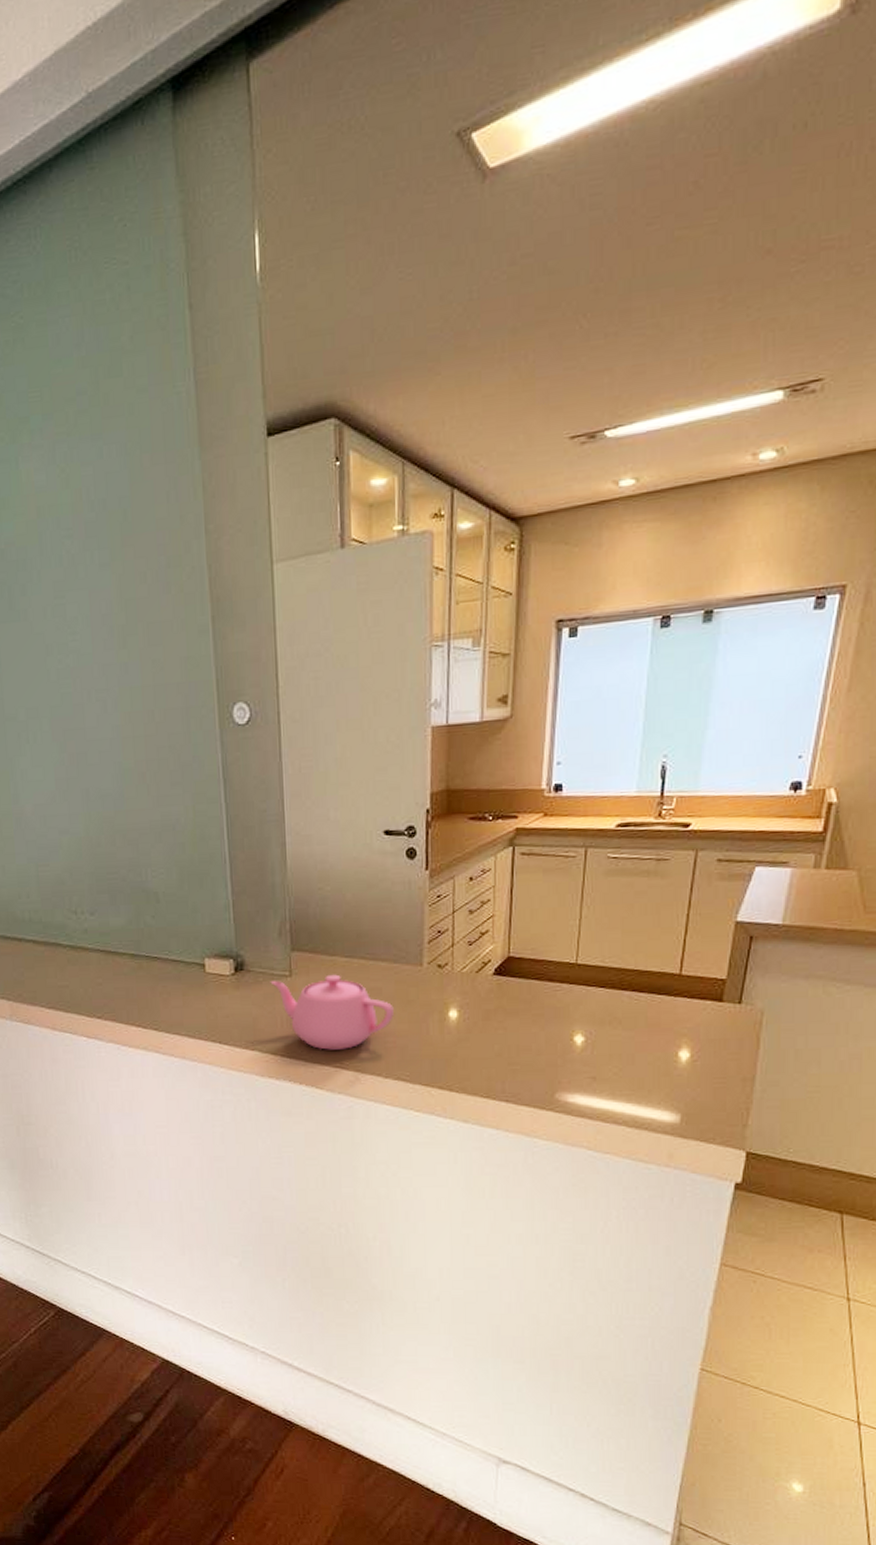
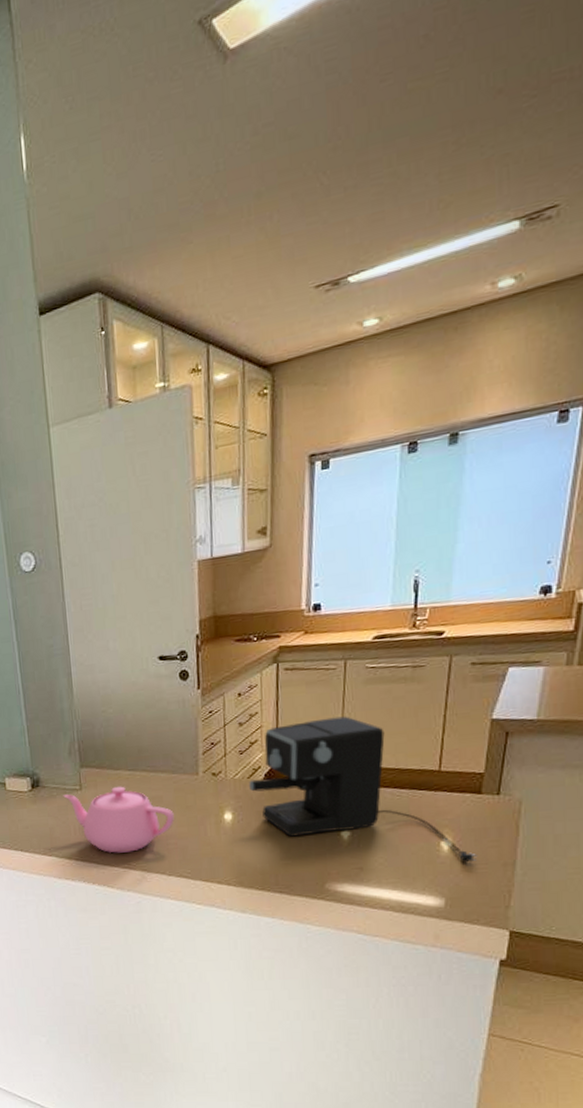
coffee maker: none [478,909,717,1076] -> present [249,716,478,862]

